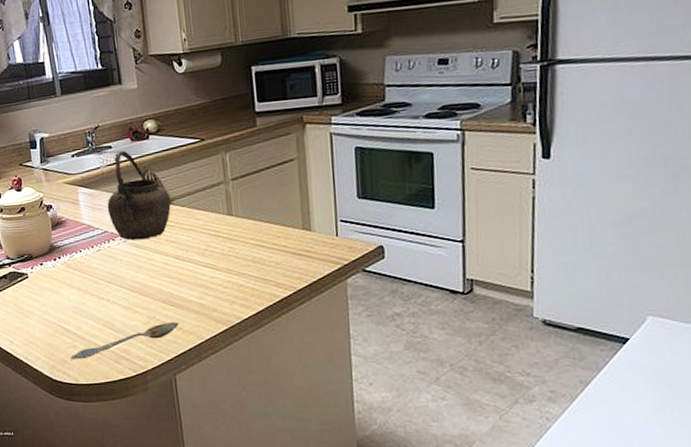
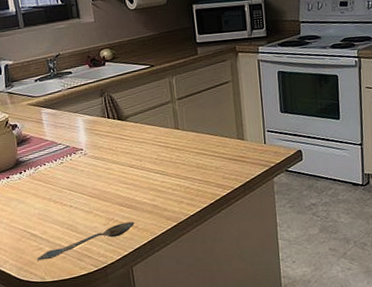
kettle: present [107,151,171,241] -> none [68,76,126,153]

